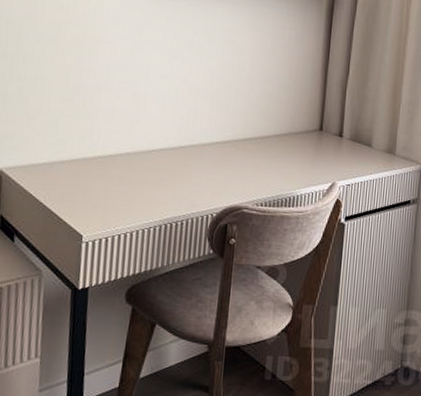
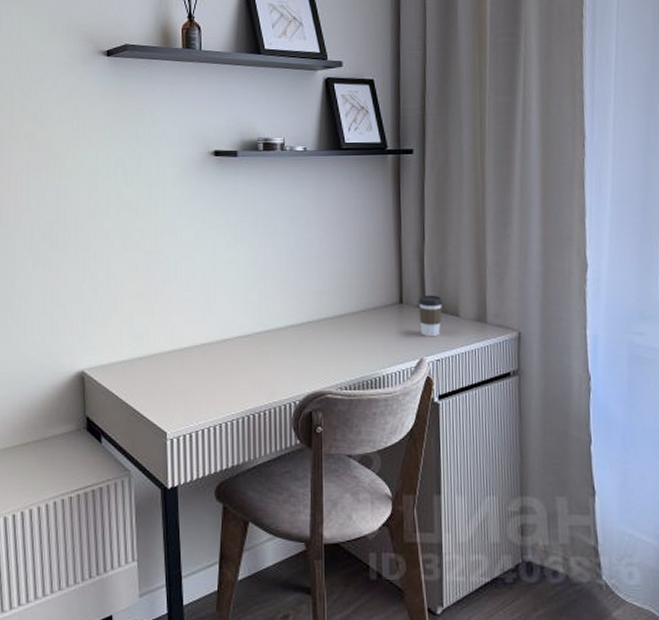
coffee cup: none [336,125,358,164] -> present [417,295,443,337]

